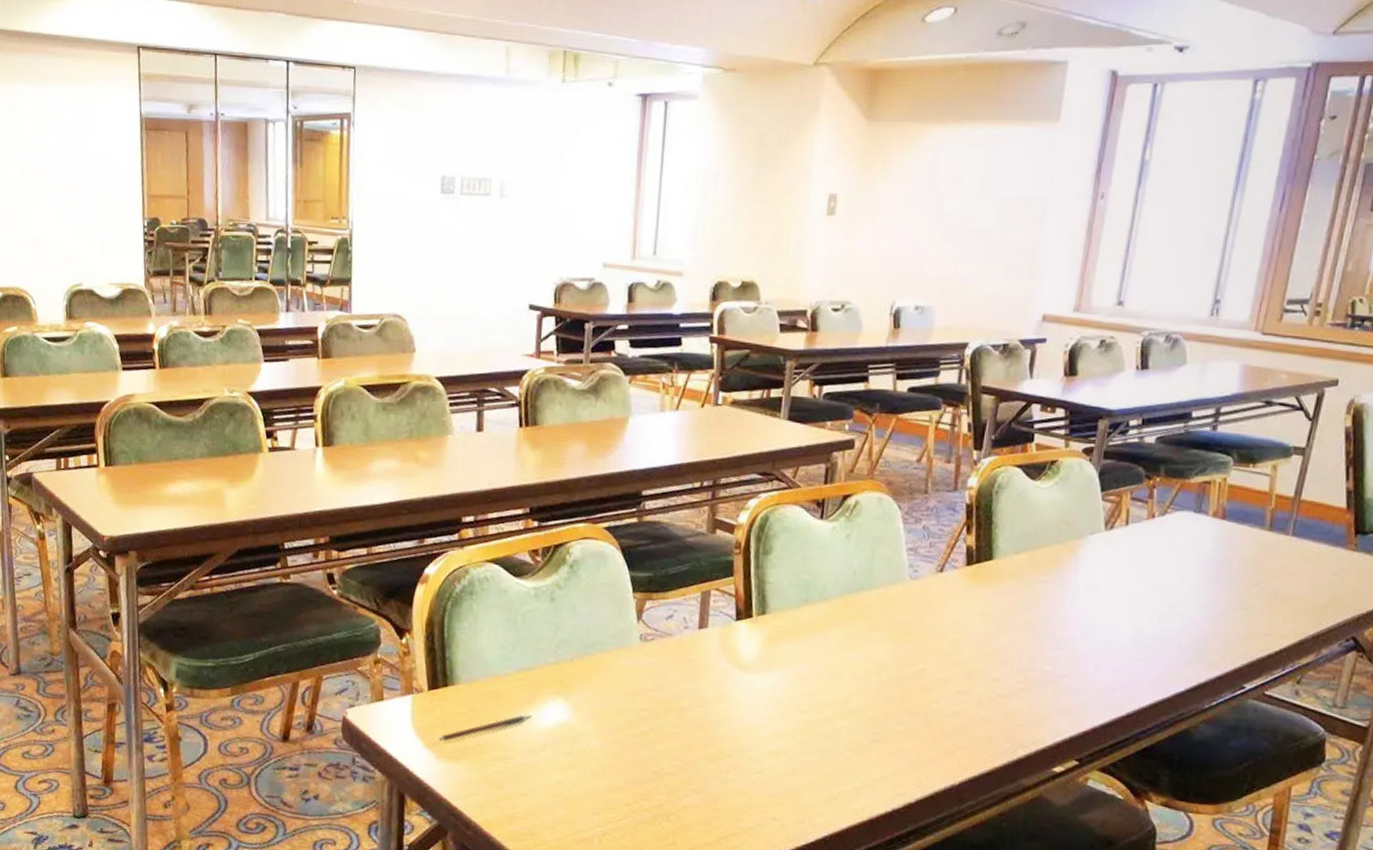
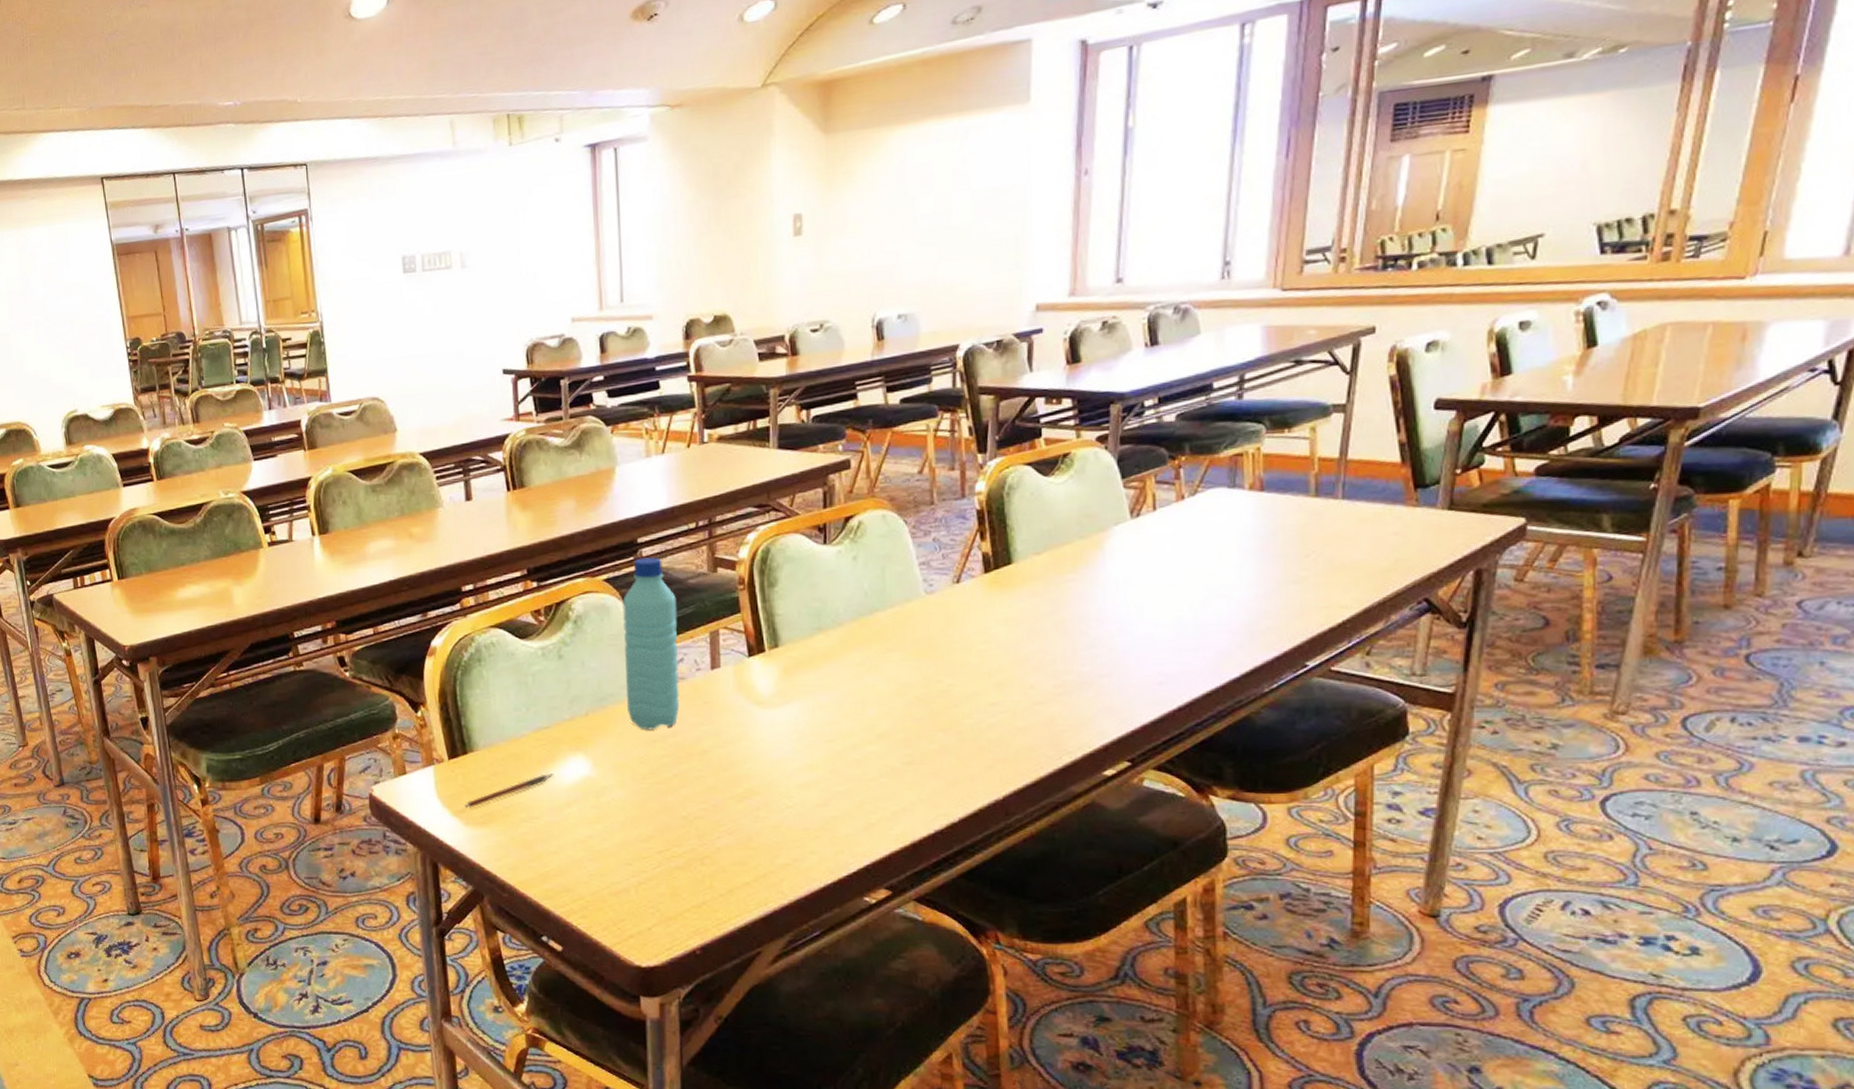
water bottle: none [613,510,673,682] -> present [622,557,680,730]

